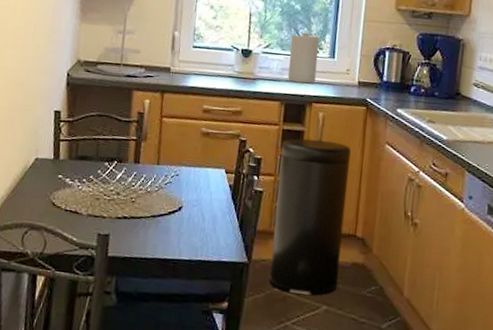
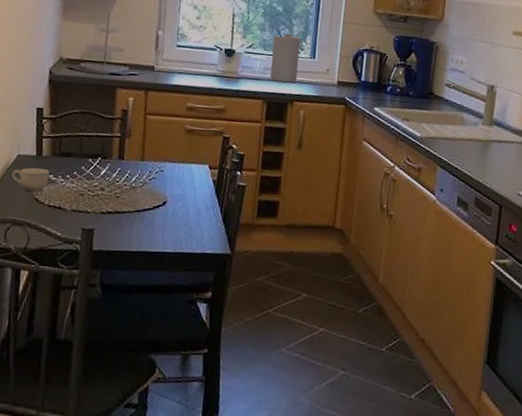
cup: none [29,171,66,196] -> present [11,167,49,192]
pedal bin: present [269,138,351,296] -> none [251,135,330,285]

